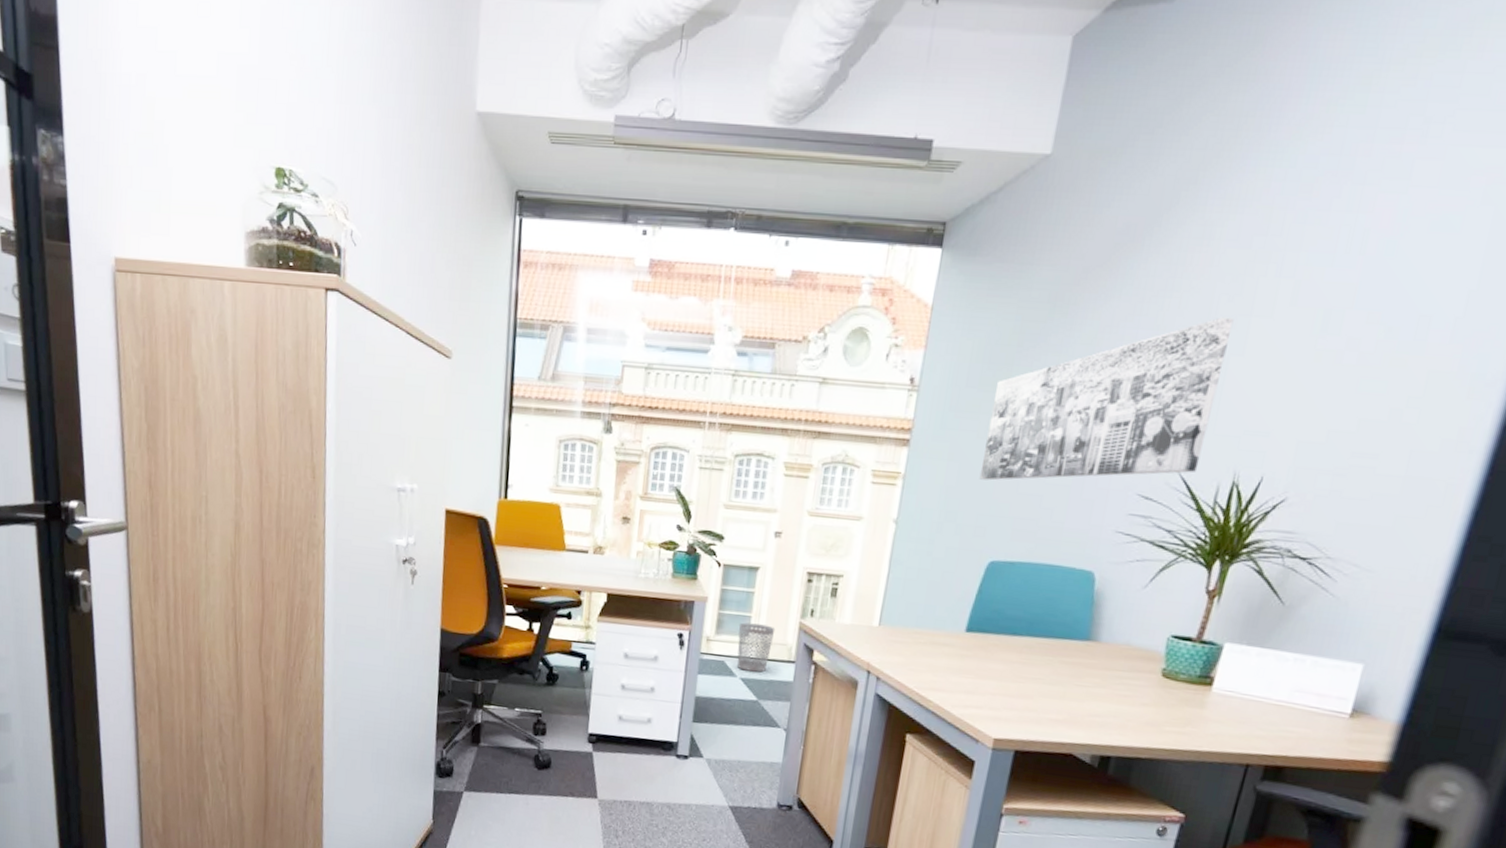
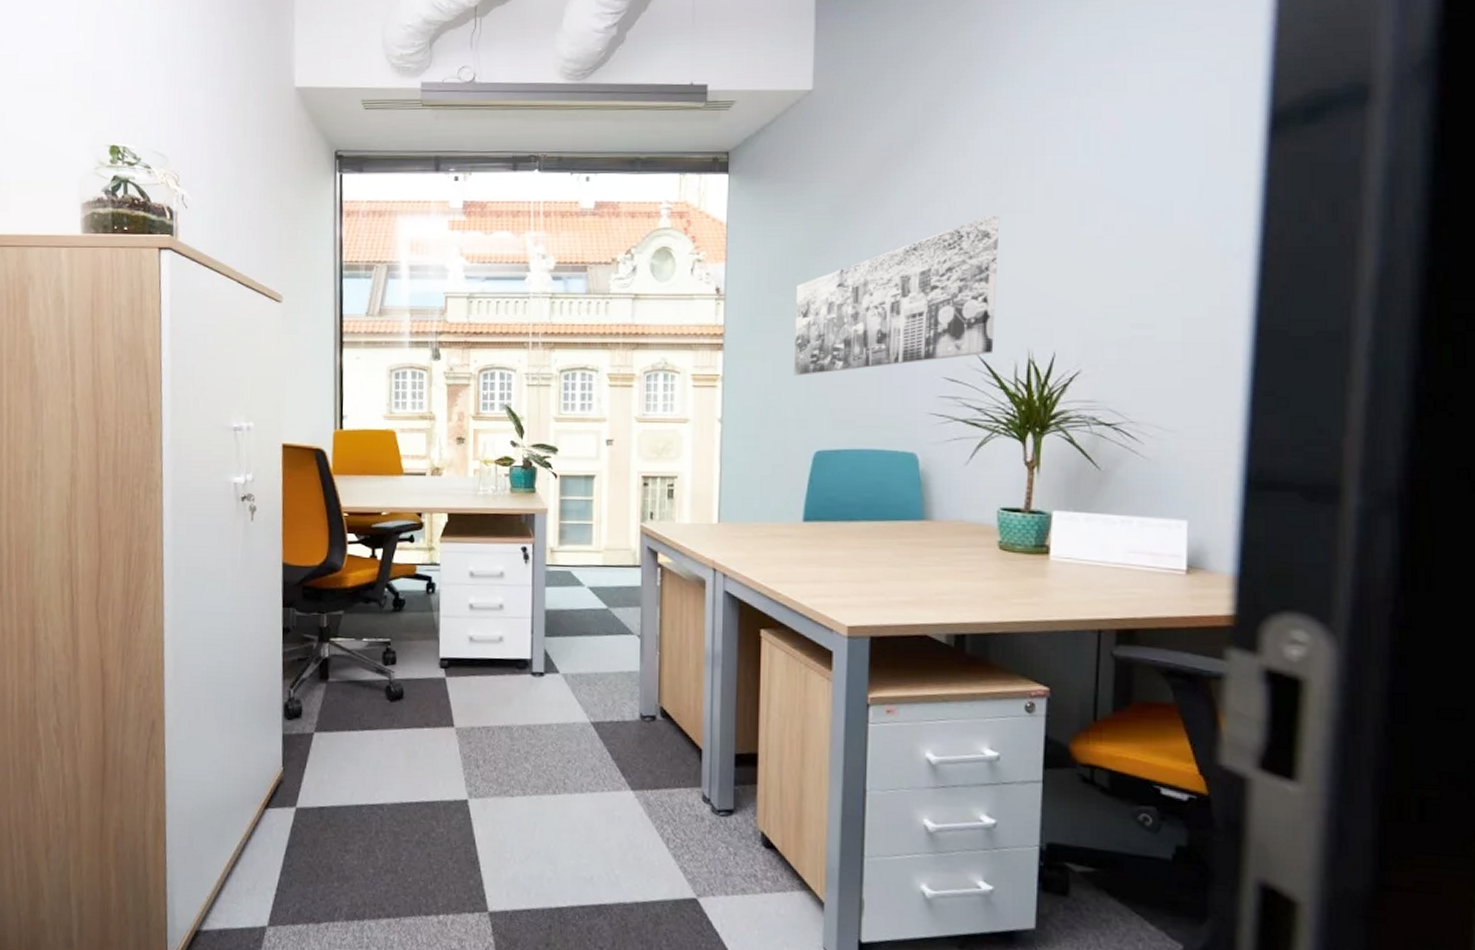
wastebasket: present [737,622,776,673] -> none [581,531,618,580]

